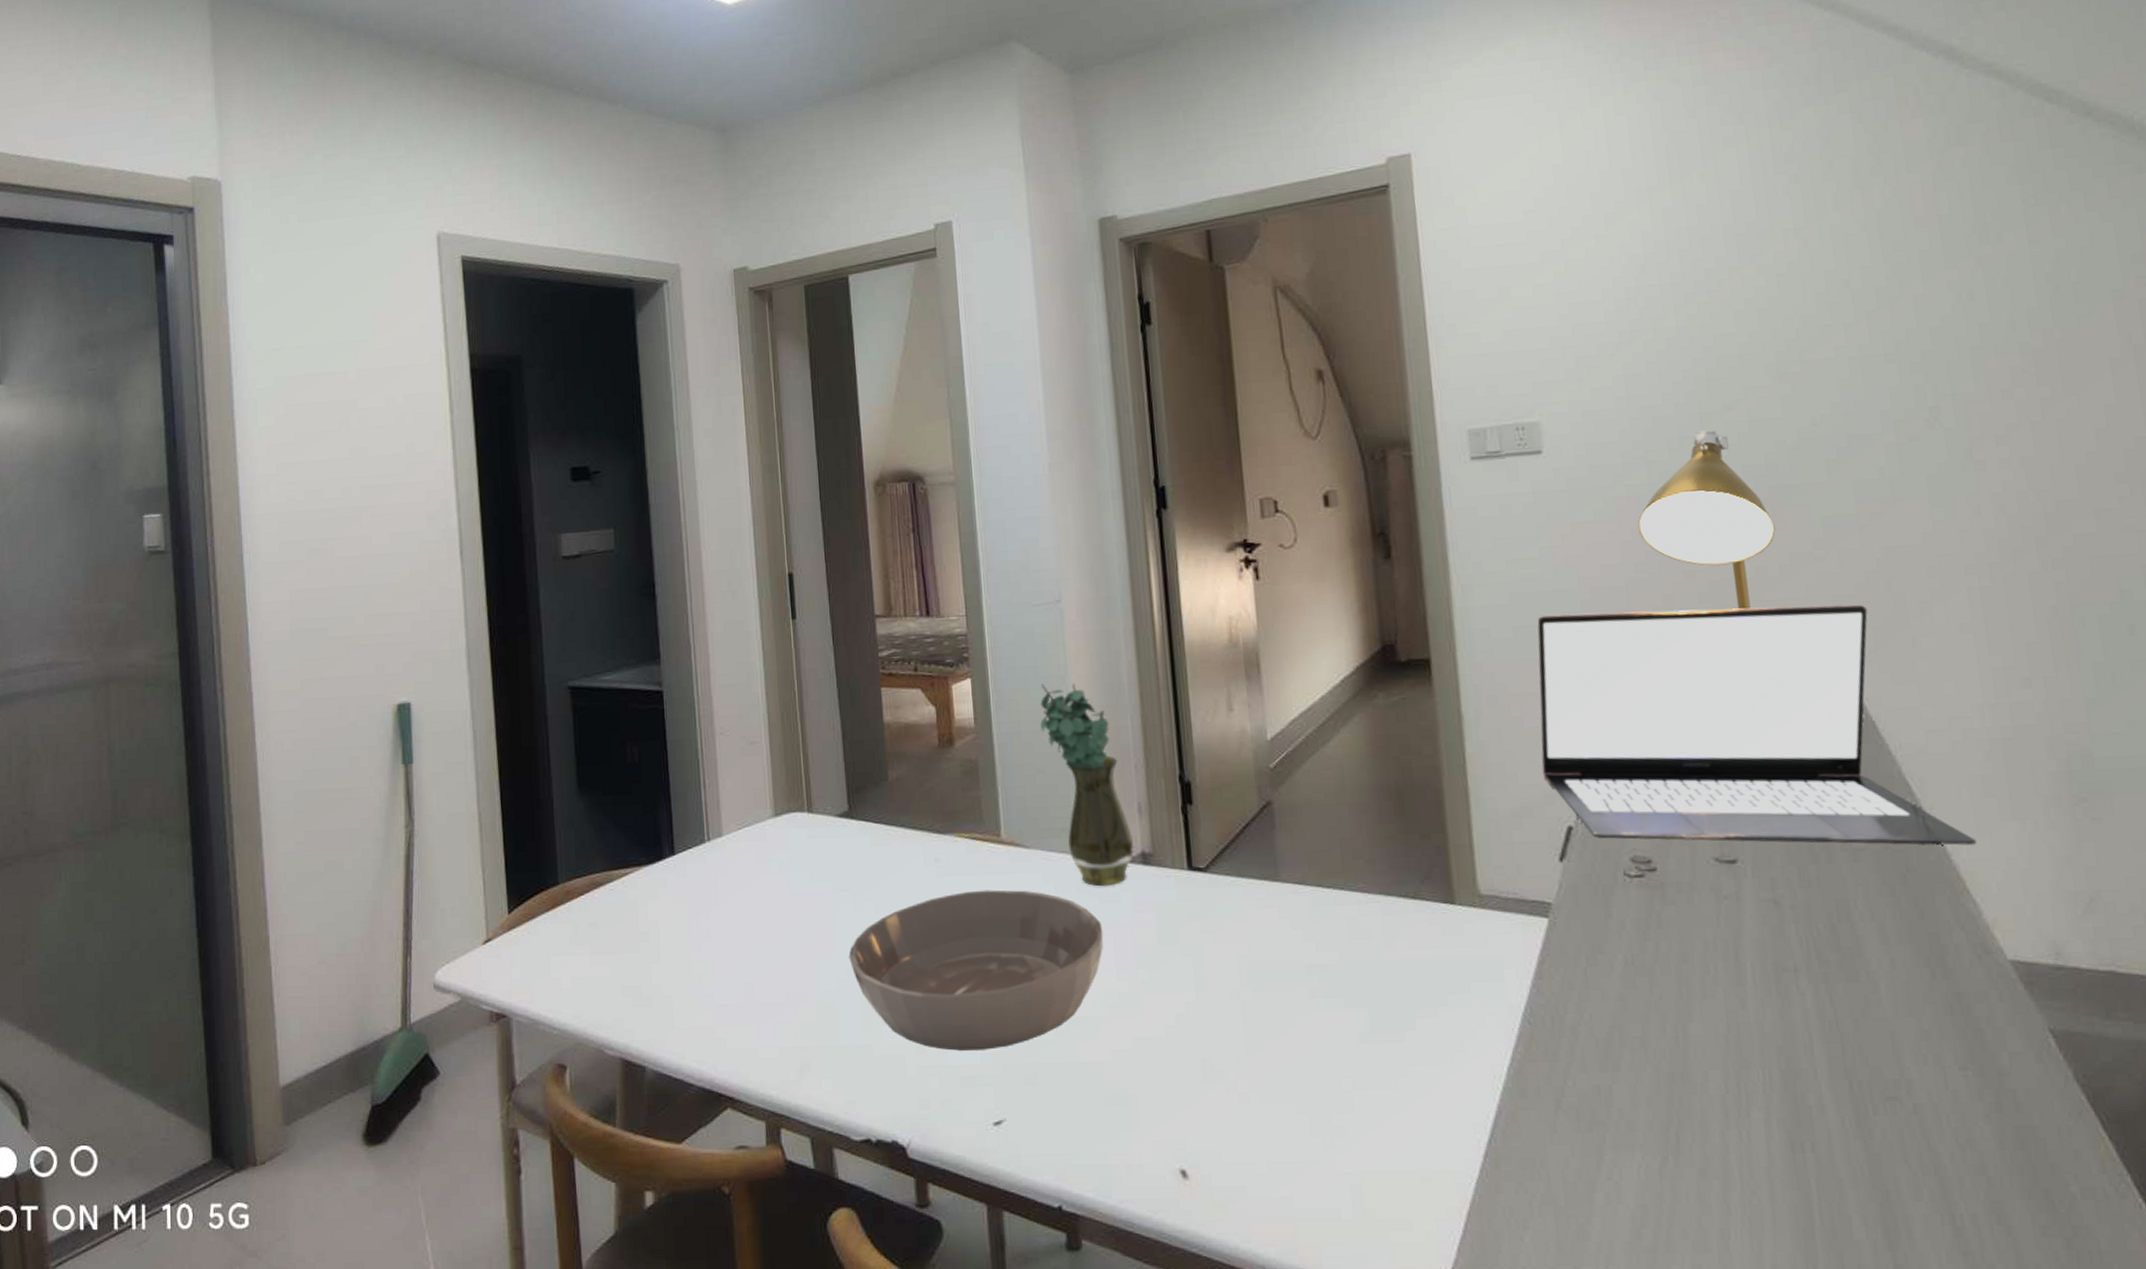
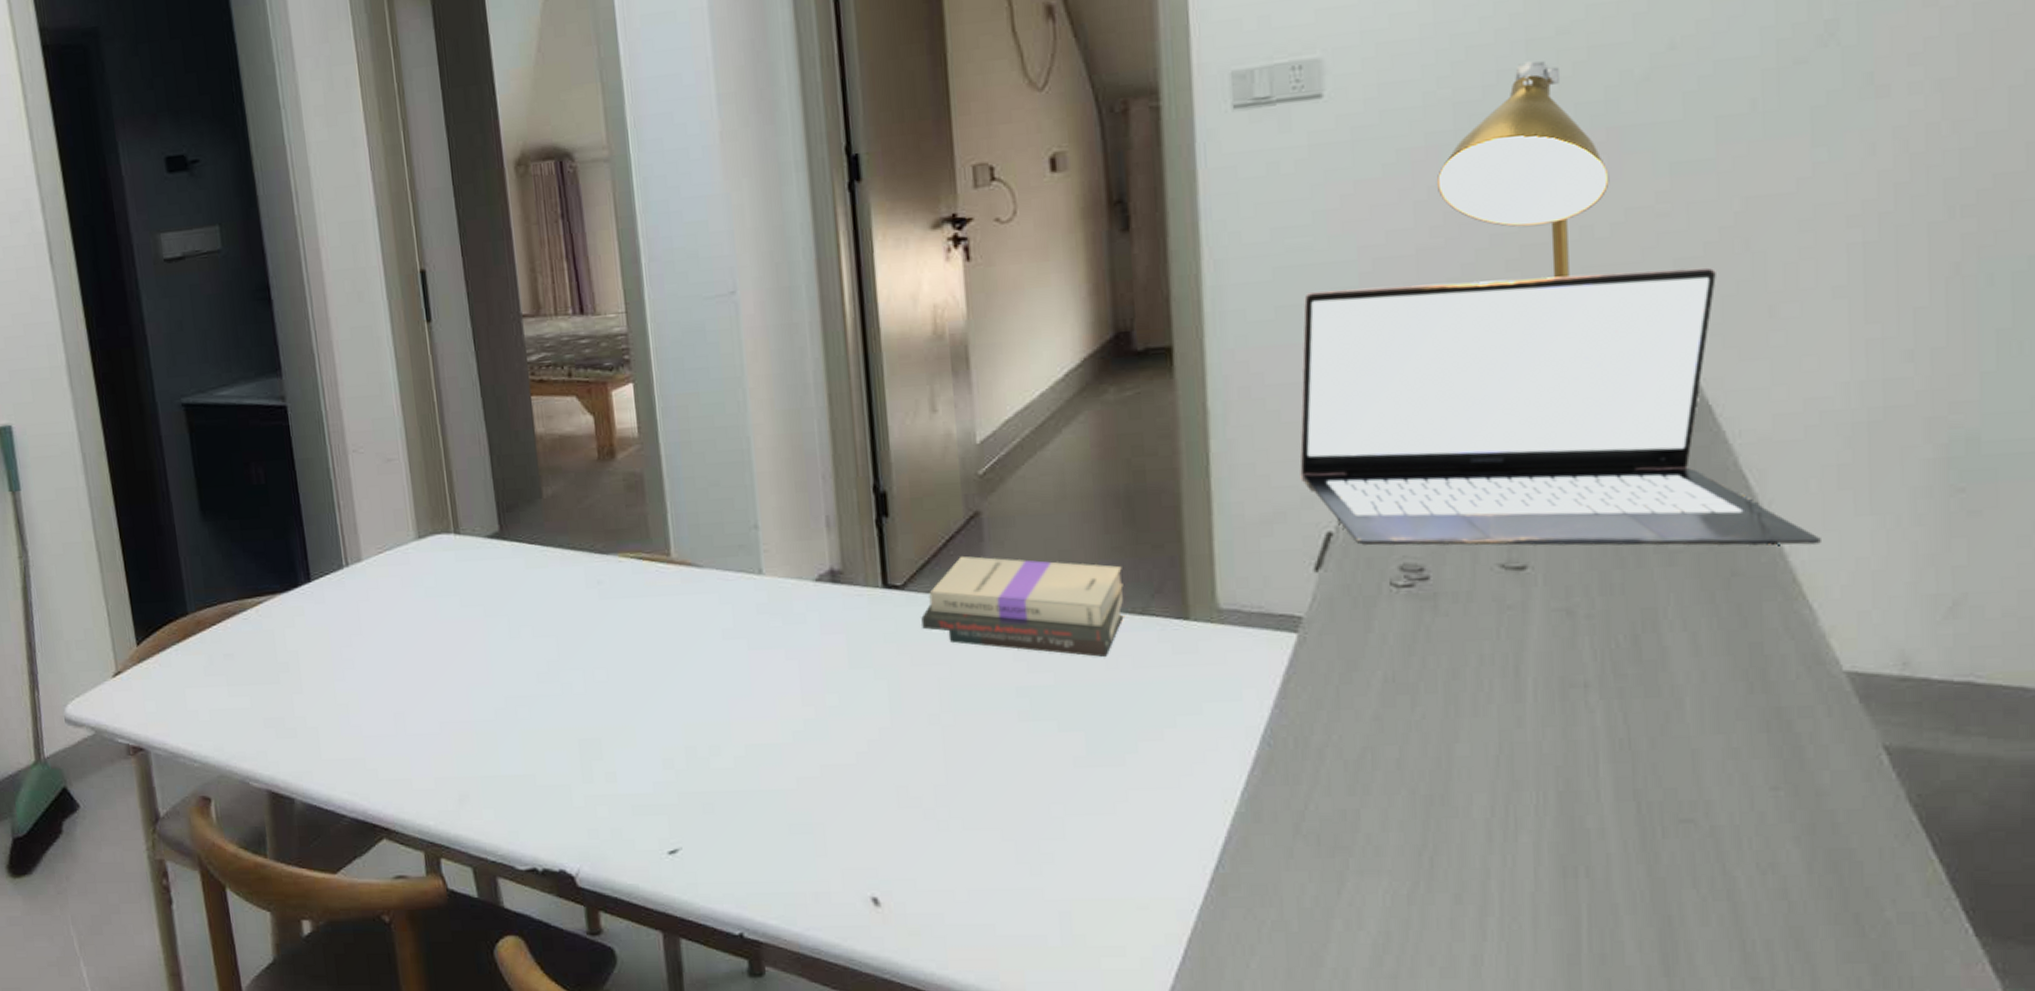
bowl: present [848,890,1104,1051] -> none [506,612,788,780]
vase: present [1040,684,1134,887] -> none [713,386,821,608]
books: none [1222,841,1399,938] -> present [921,555,1124,657]

